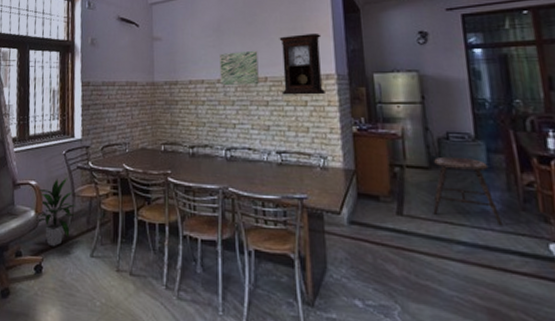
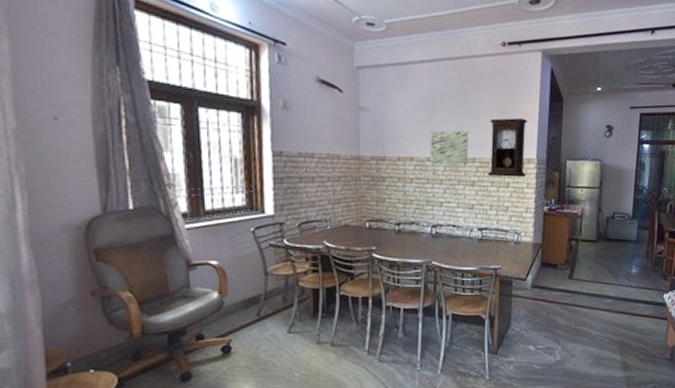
indoor plant: present [36,176,77,247] -> none [221,255,270,327]
stool: present [433,156,504,226] -> none [594,232,639,283]

